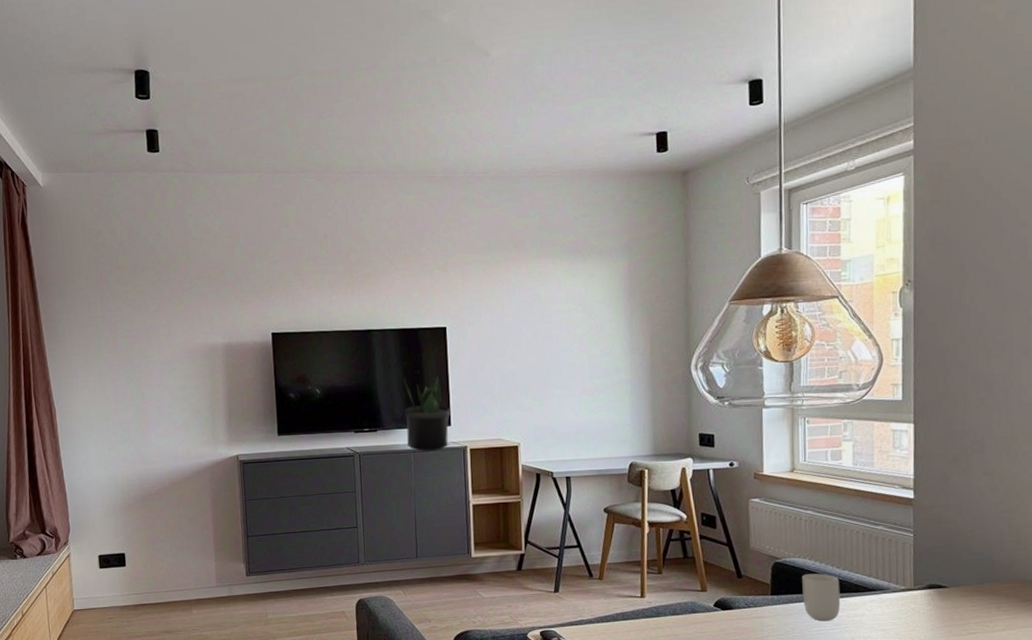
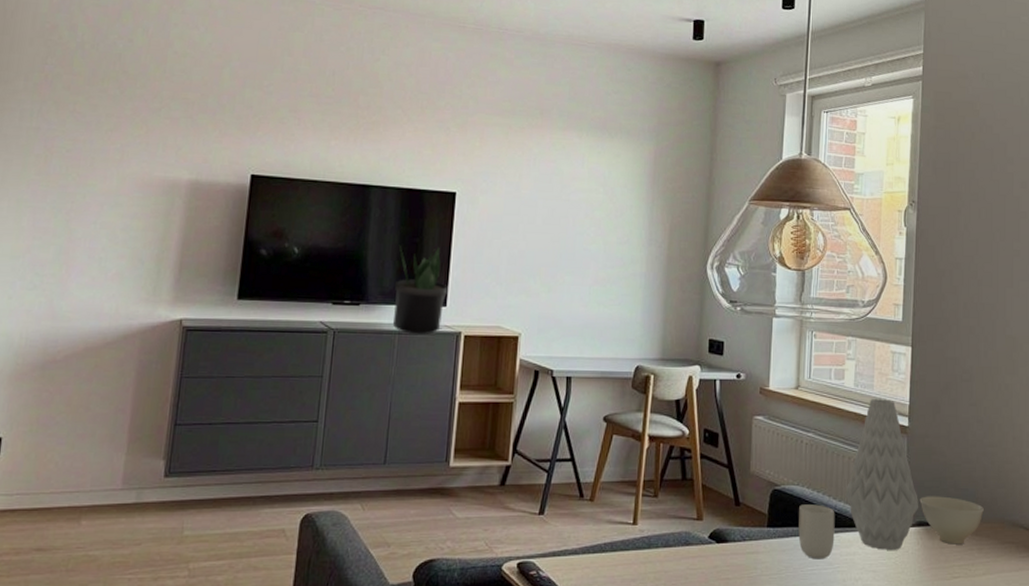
vase: none [849,475,929,611] -> present [845,399,919,550]
bowl: none [929,560,1002,604] -> present [919,496,984,545]

